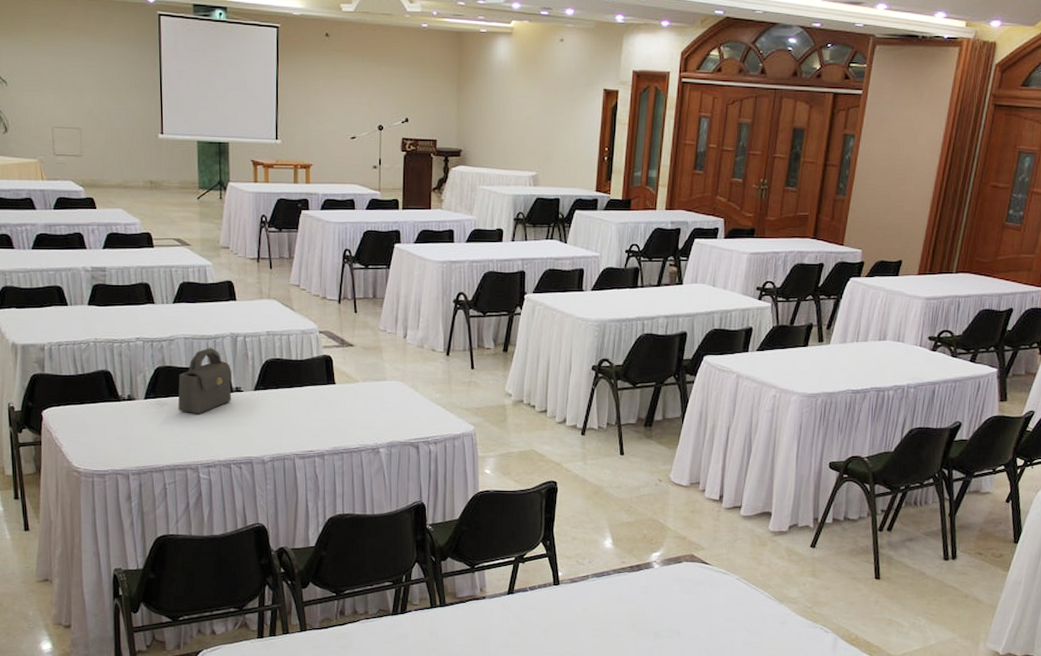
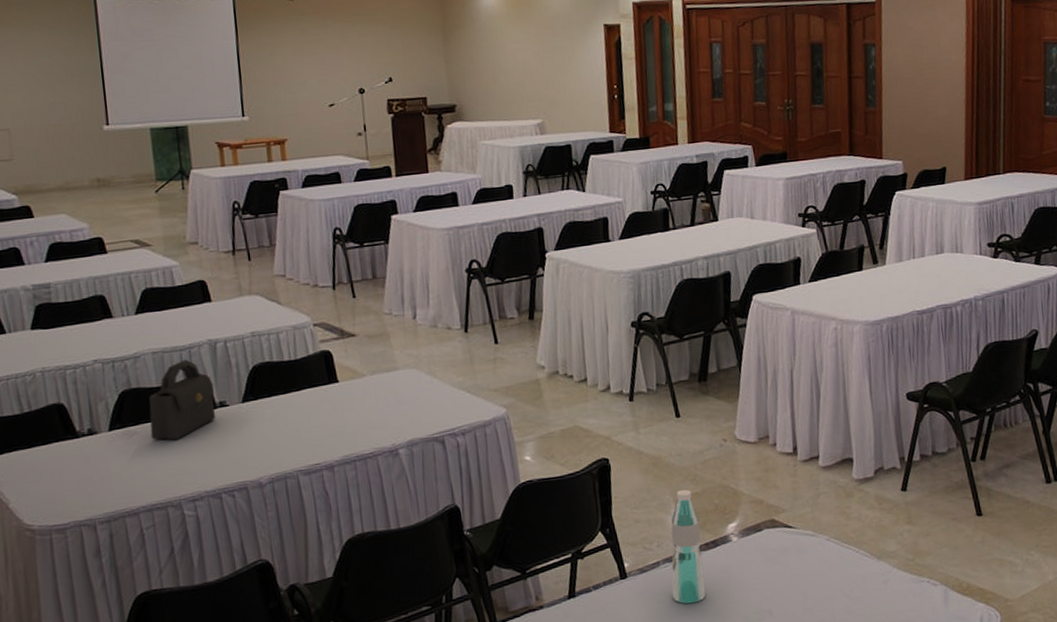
water bottle: none [596,517,628,615] -> present [670,489,706,604]

